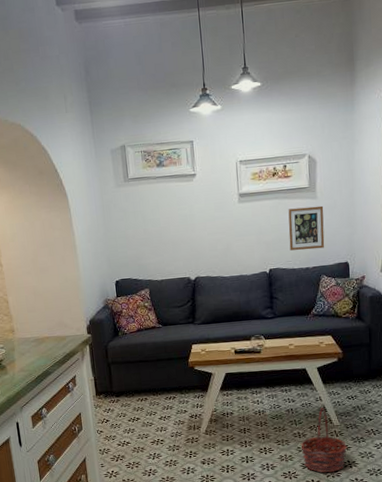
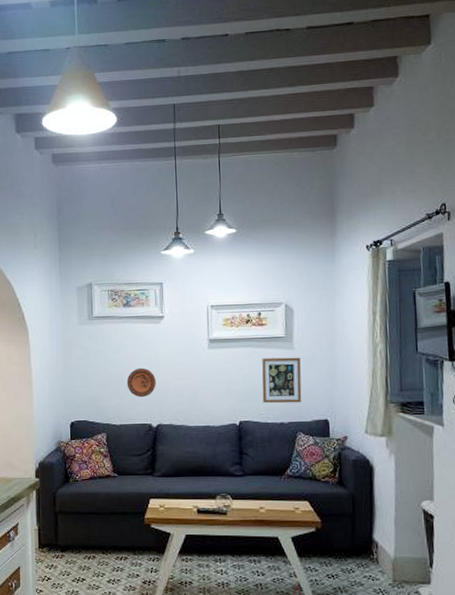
decorative plate: none [164,225,192,254] -> present [126,367,156,398]

